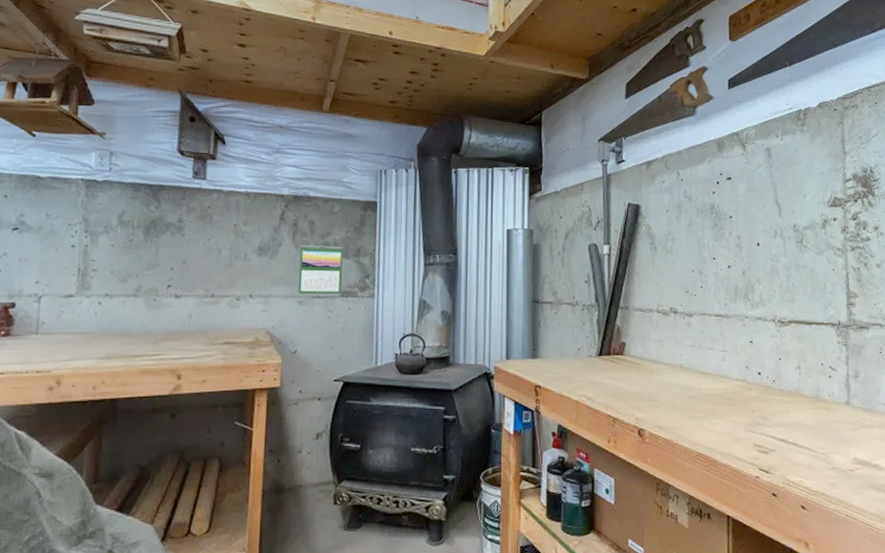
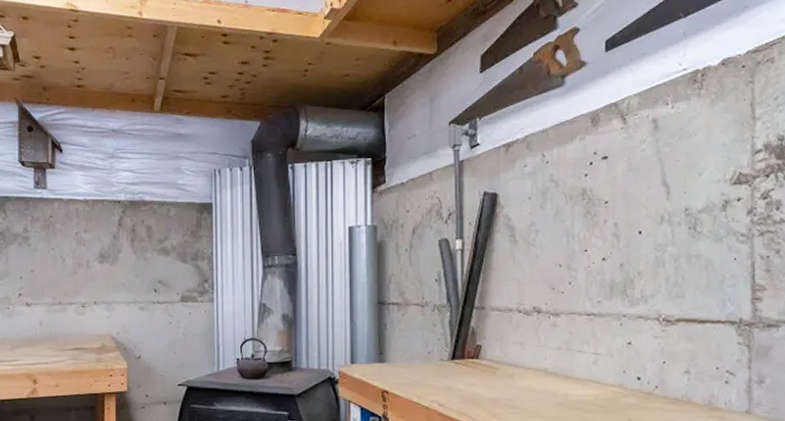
calendar: present [299,245,343,295] -> none [140,250,181,300]

